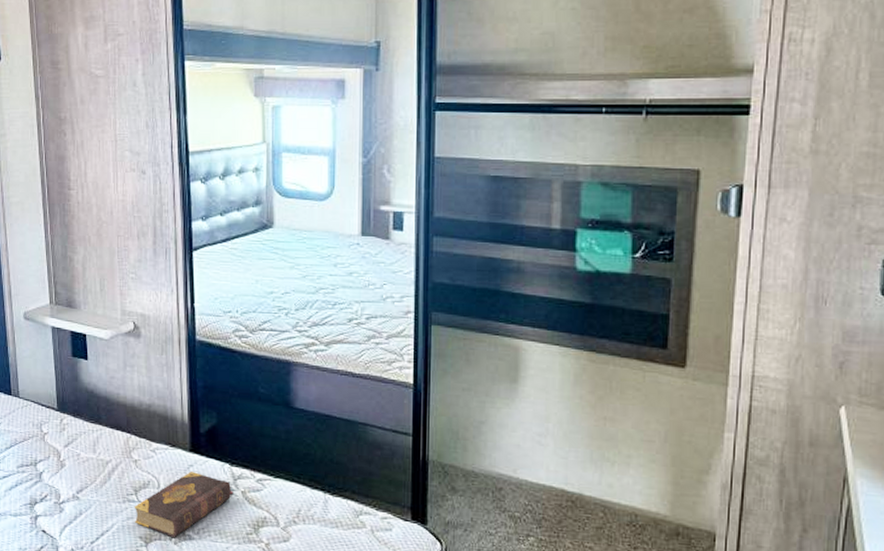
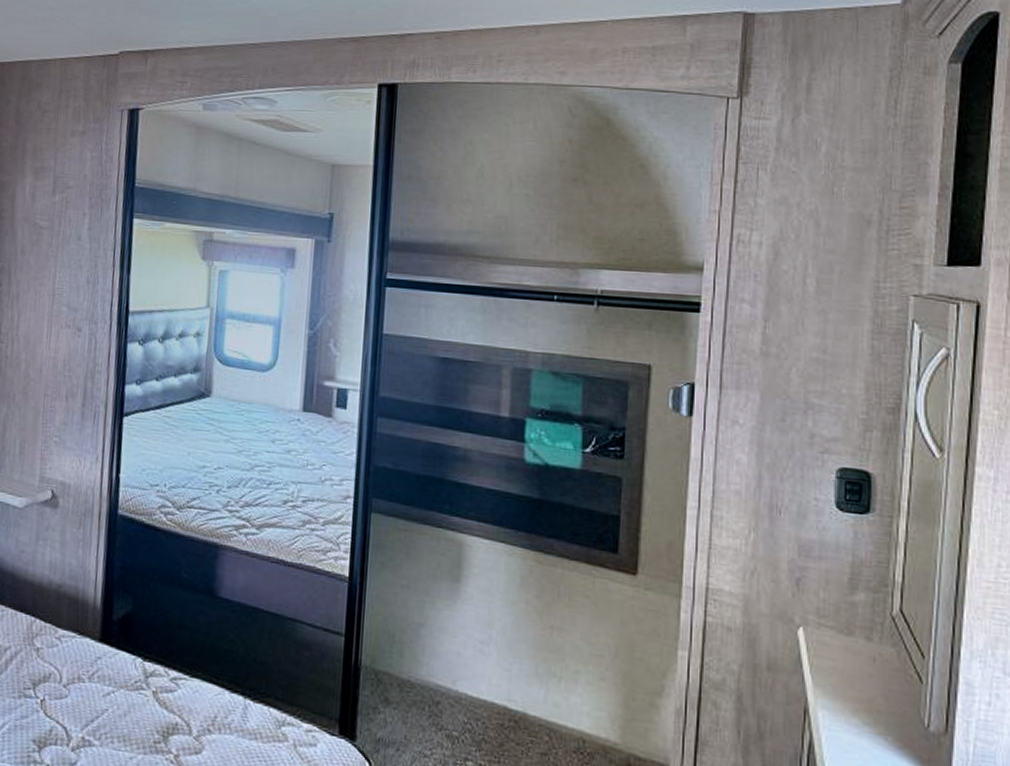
book: present [134,471,234,538] -> none [29,665,144,744]

